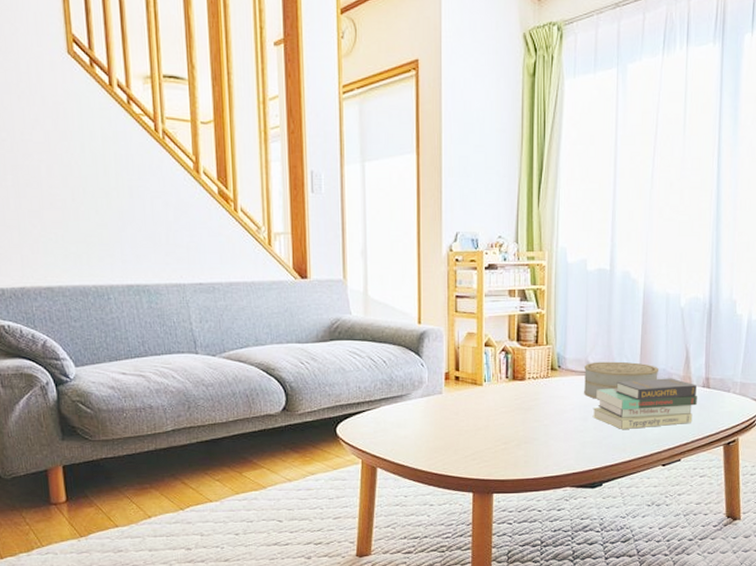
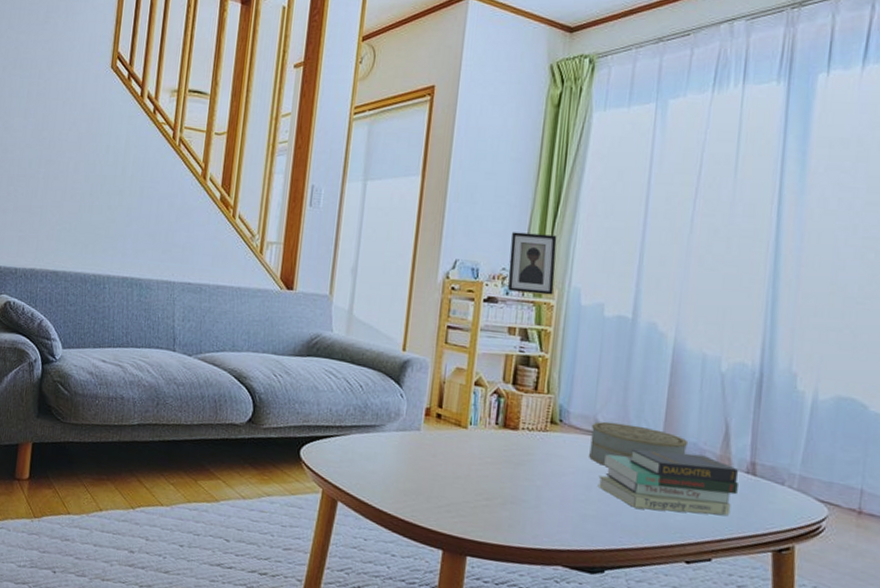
picture frame: none [503,201,544,257] -> present [507,232,557,295]

